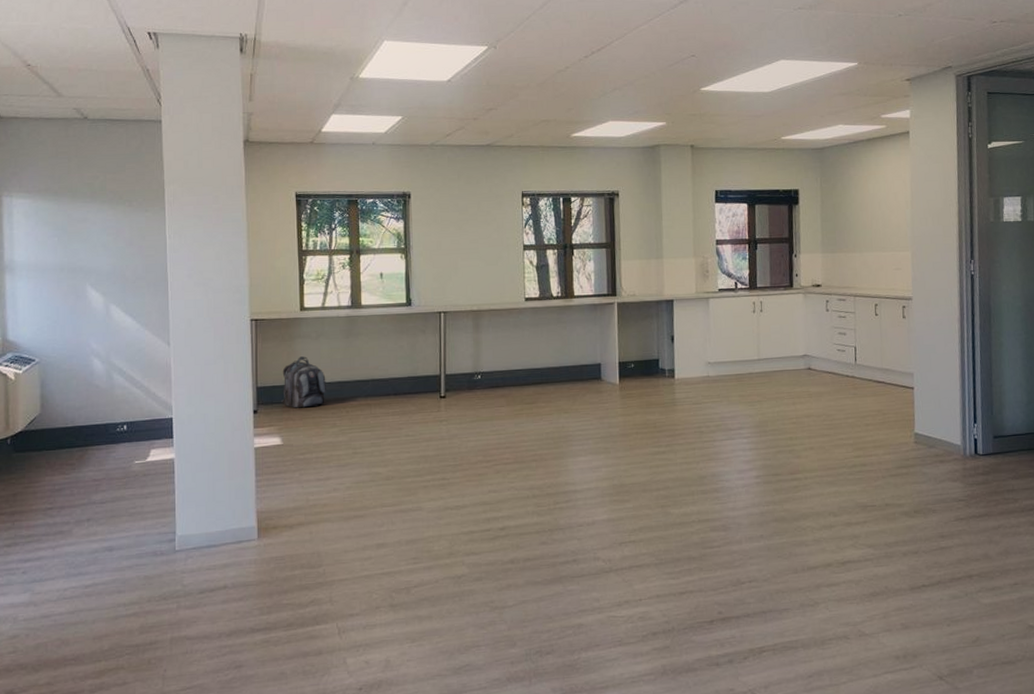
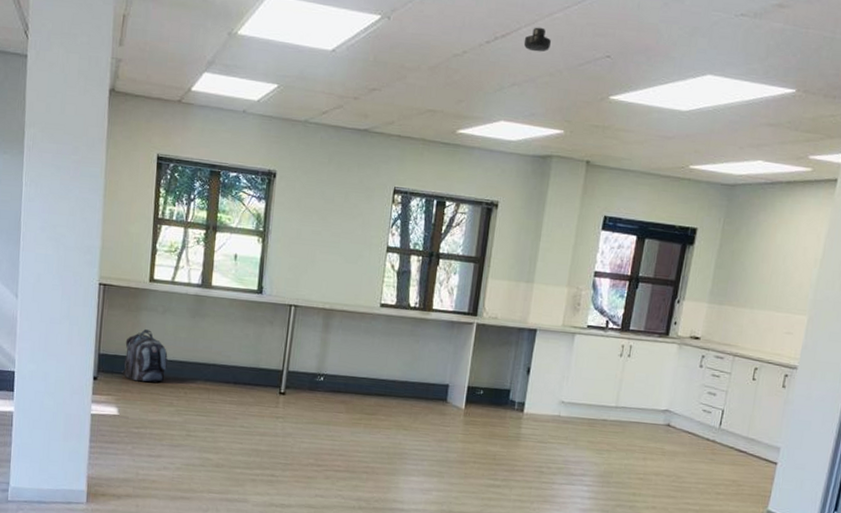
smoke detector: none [617,39,642,60] -> present [523,27,552,52]

